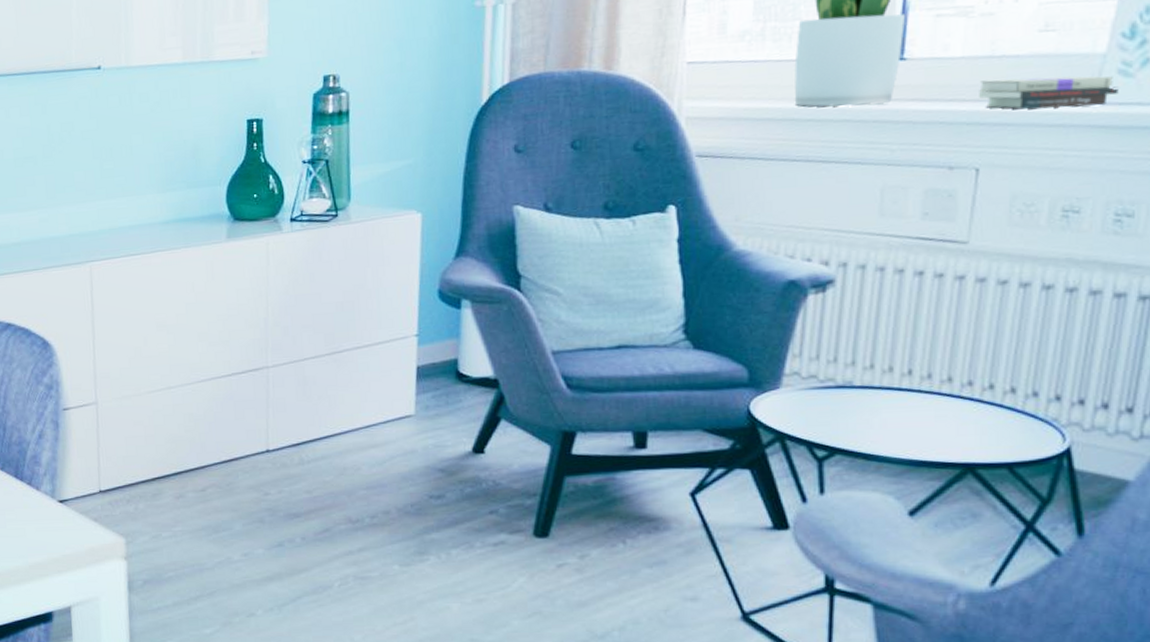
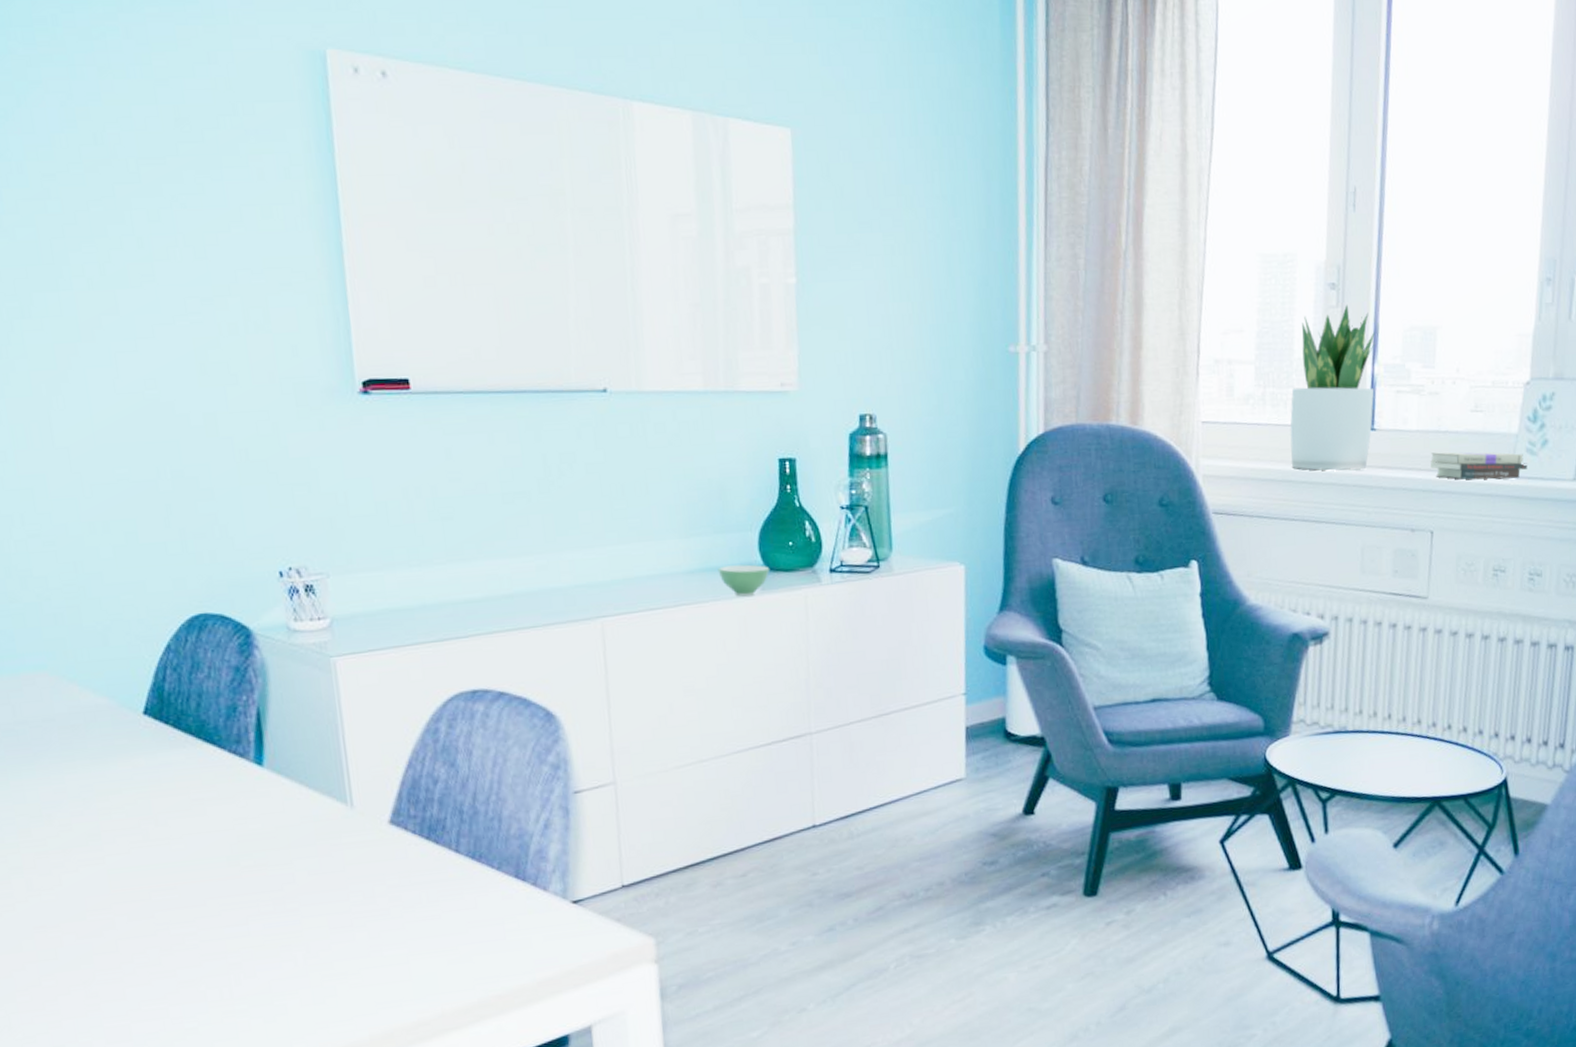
bowl: none [189,215,236,245] -> present [717,564,771,598]

